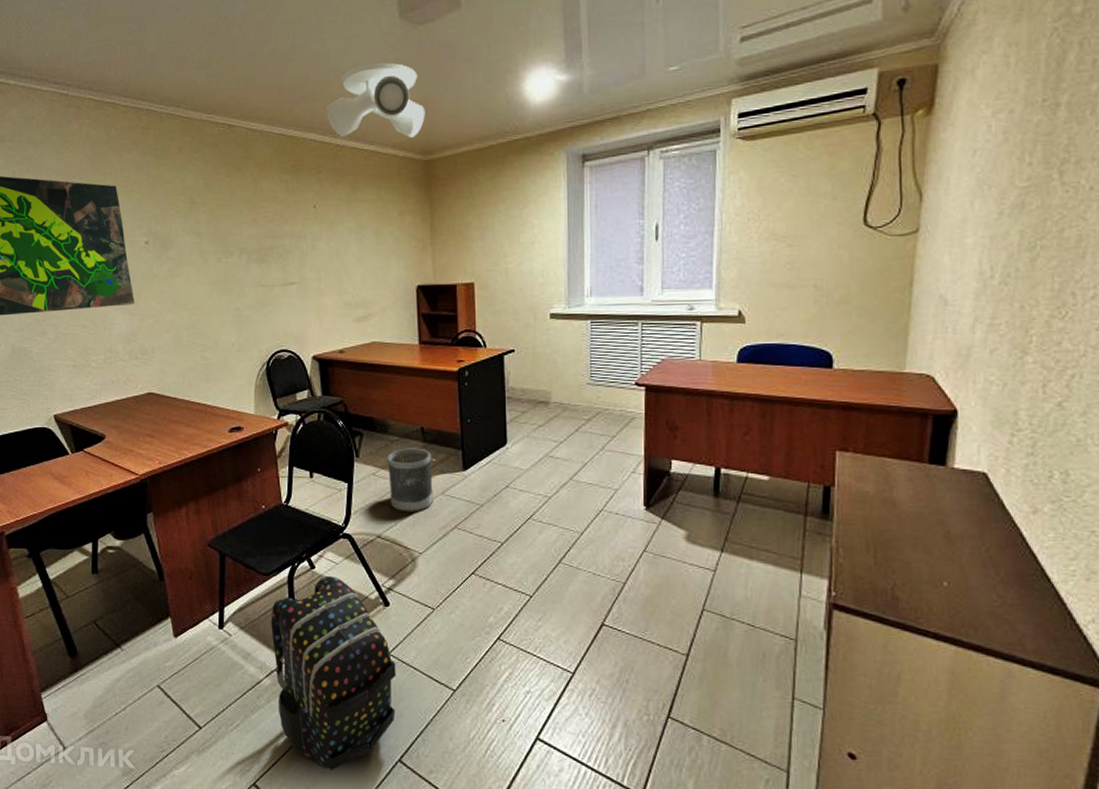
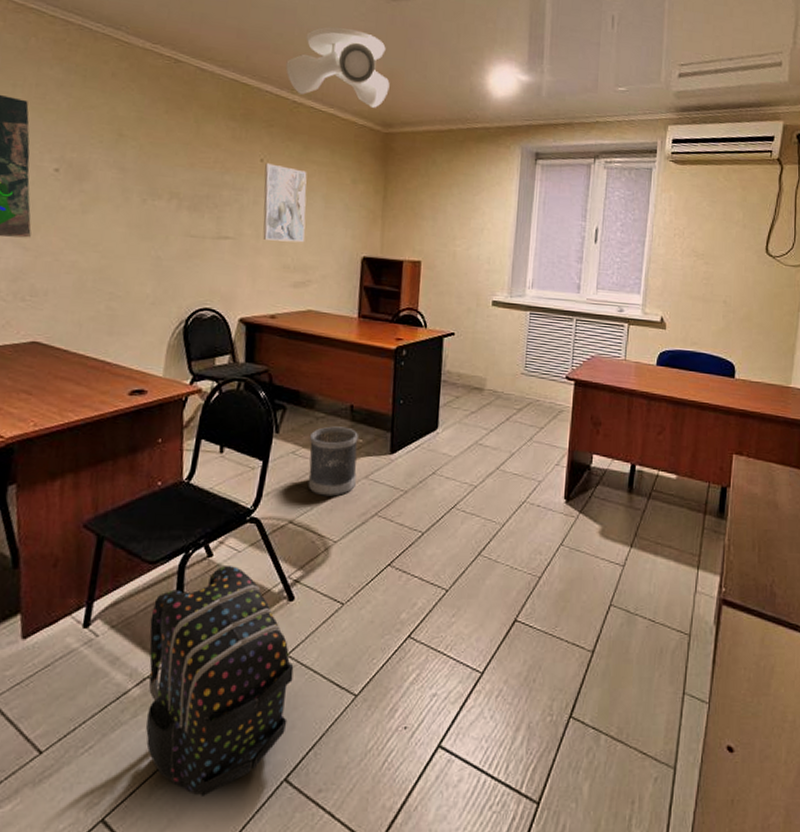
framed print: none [318,208,361,281] -> present [263,163,307,243]

